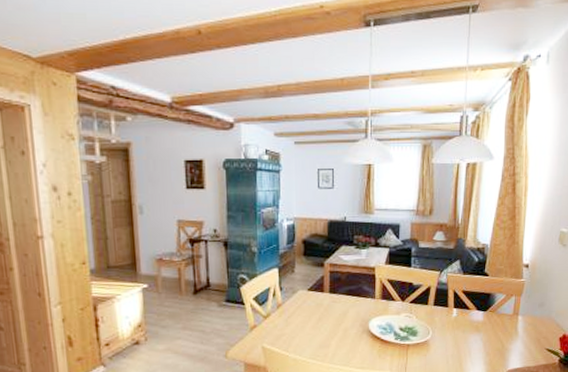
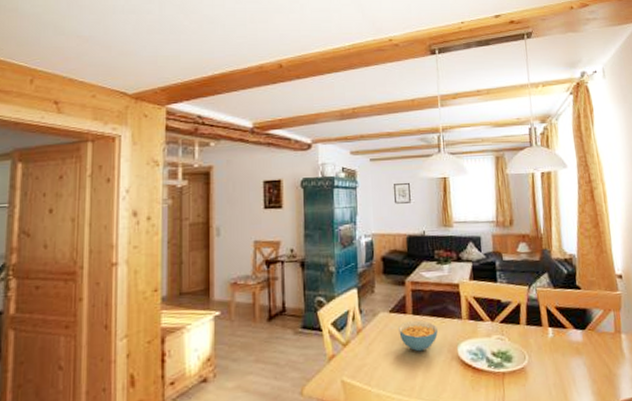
cereal bowl: none [316,298,352,325] -> present [399,320,438,352]

